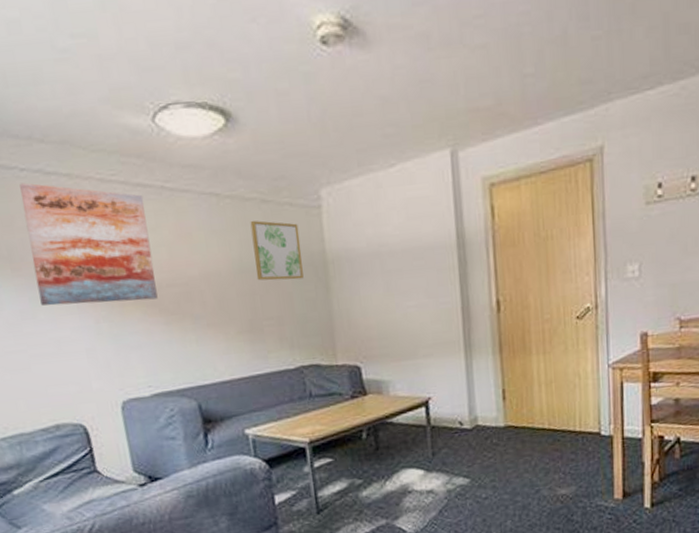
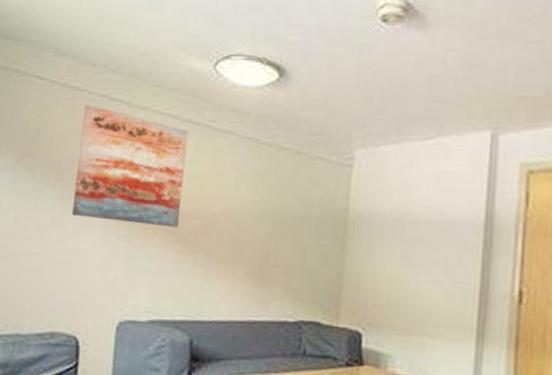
wall art: present [250,220,304,281] -> none [276,170,327,233]

